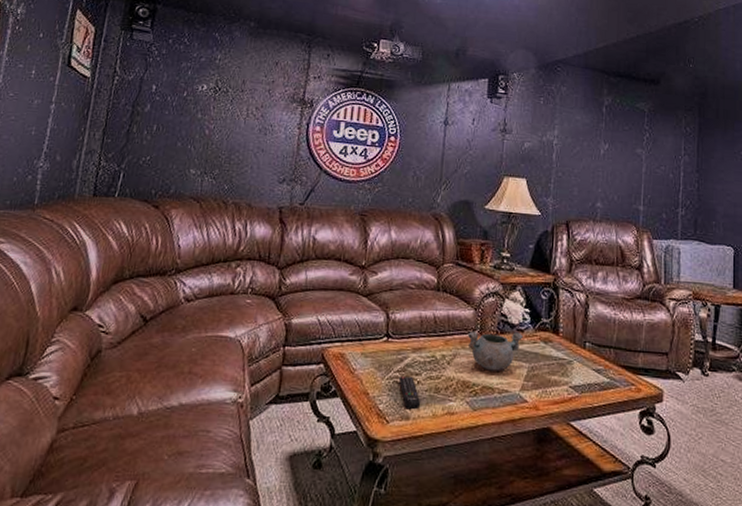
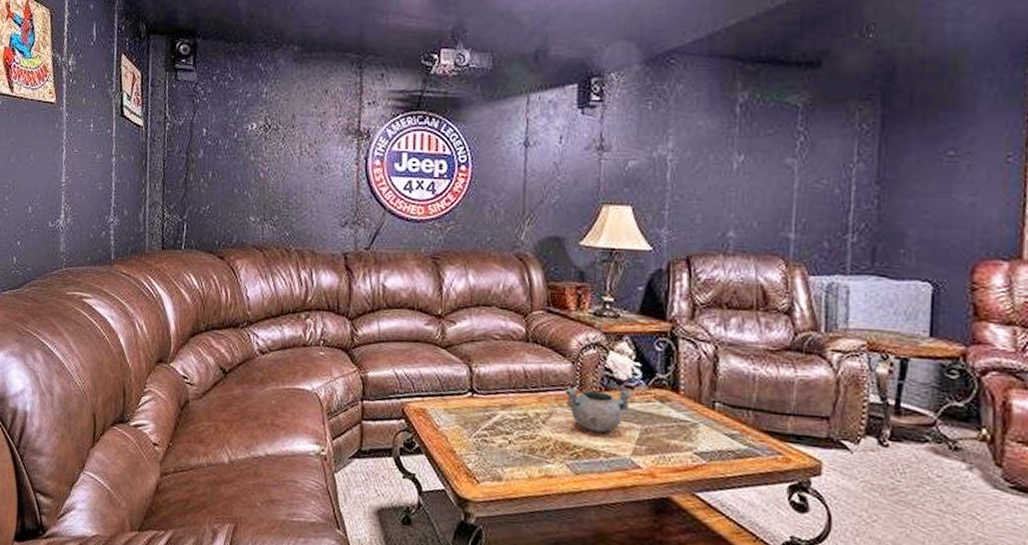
remote control: present [399,376,421,410] -> none [488,434,514,471]

